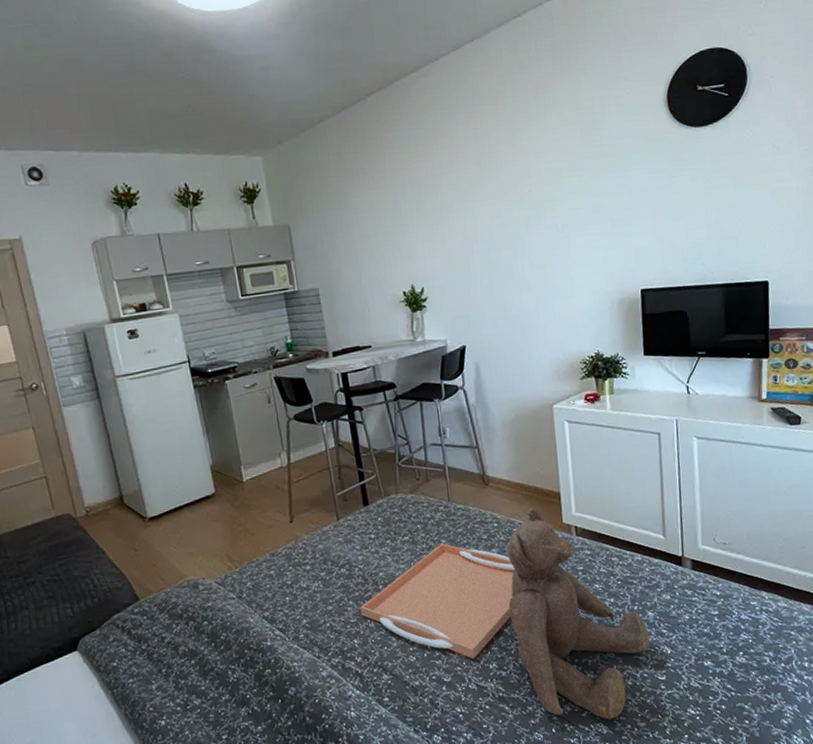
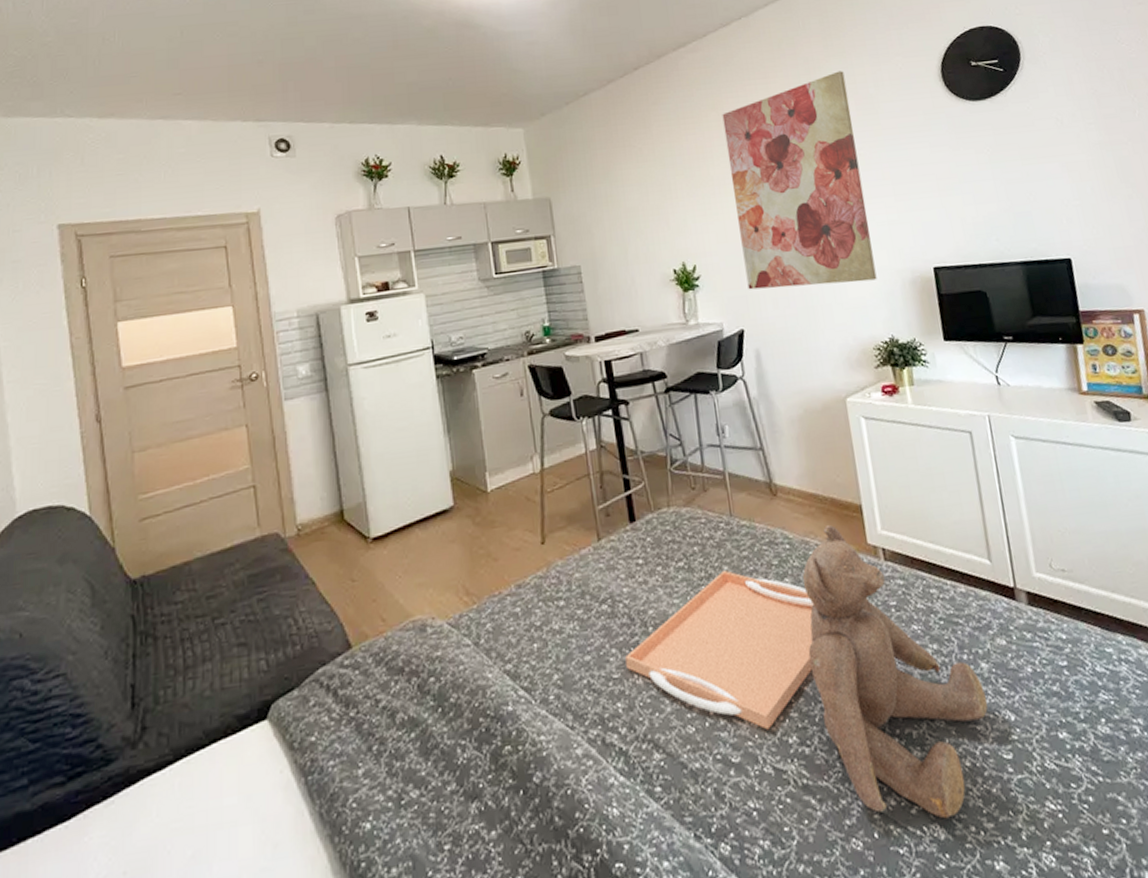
wall art: none [452,96,589,310] -> present [722,71,877,290]

